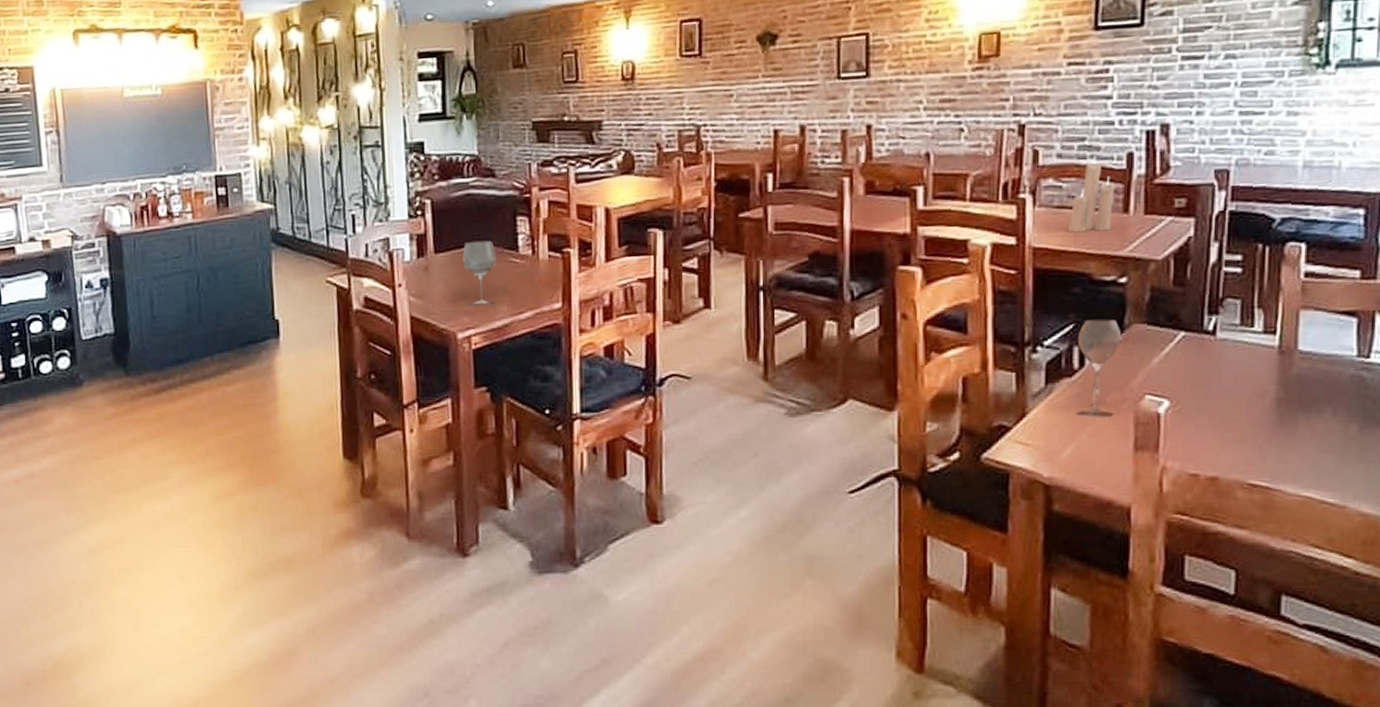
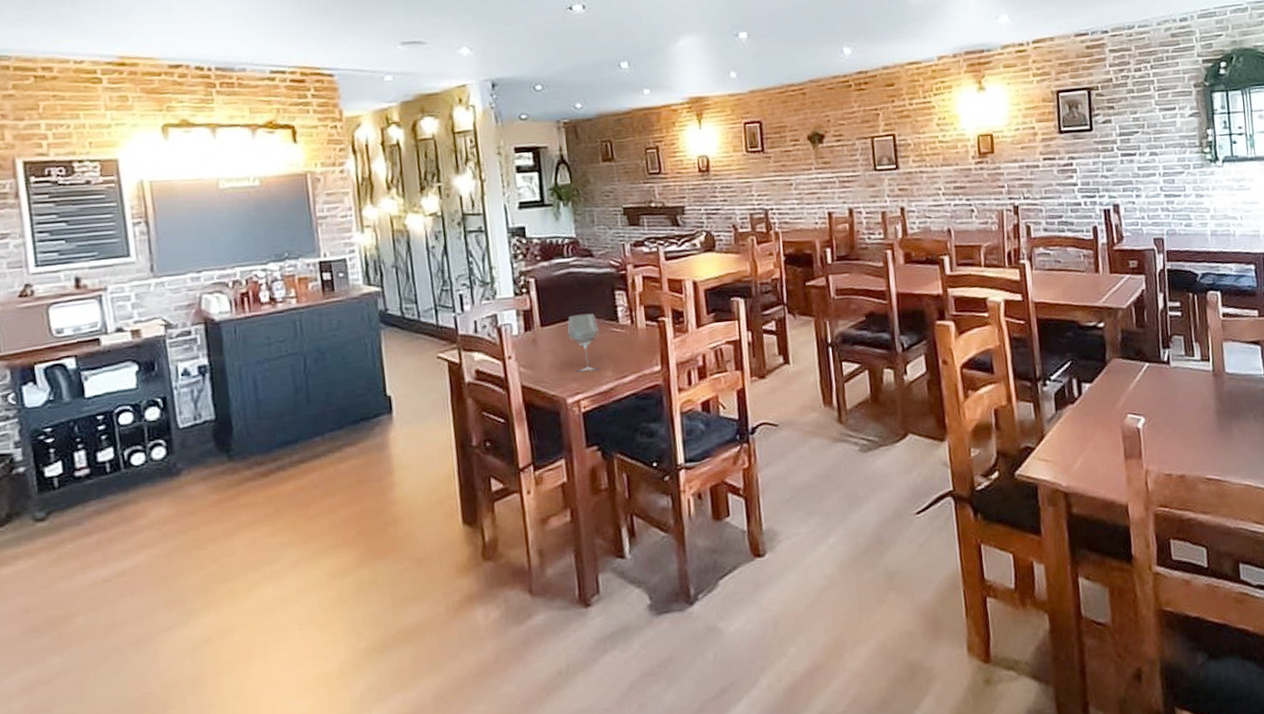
candle: present [1067,156,1115,233] -> none [1057,229,1088,290]
wineglass: present [1076,318,1122,418] -> none [1074,356,1108,436]

